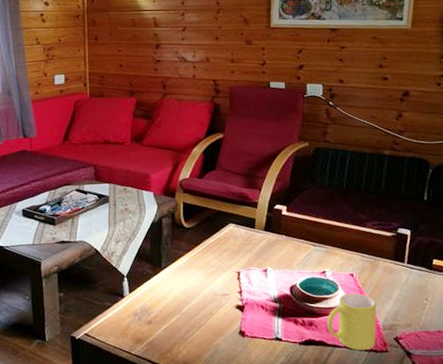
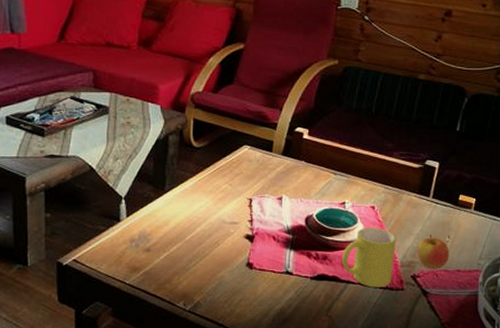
apple: none [397,297,429,331] -> present [417,234,450,270]

